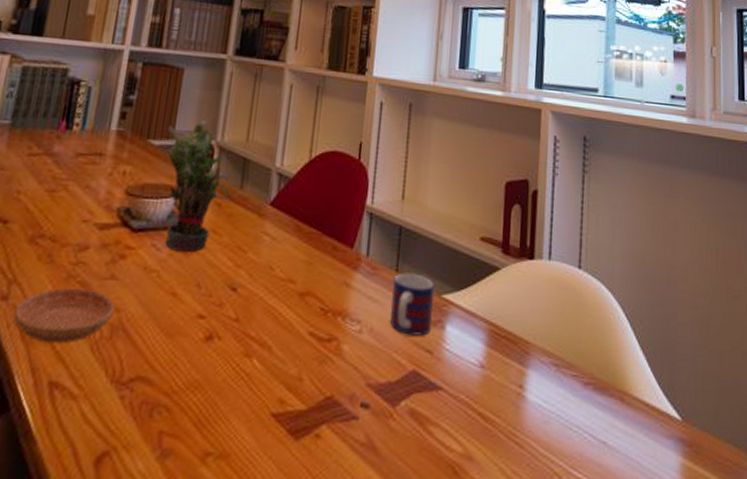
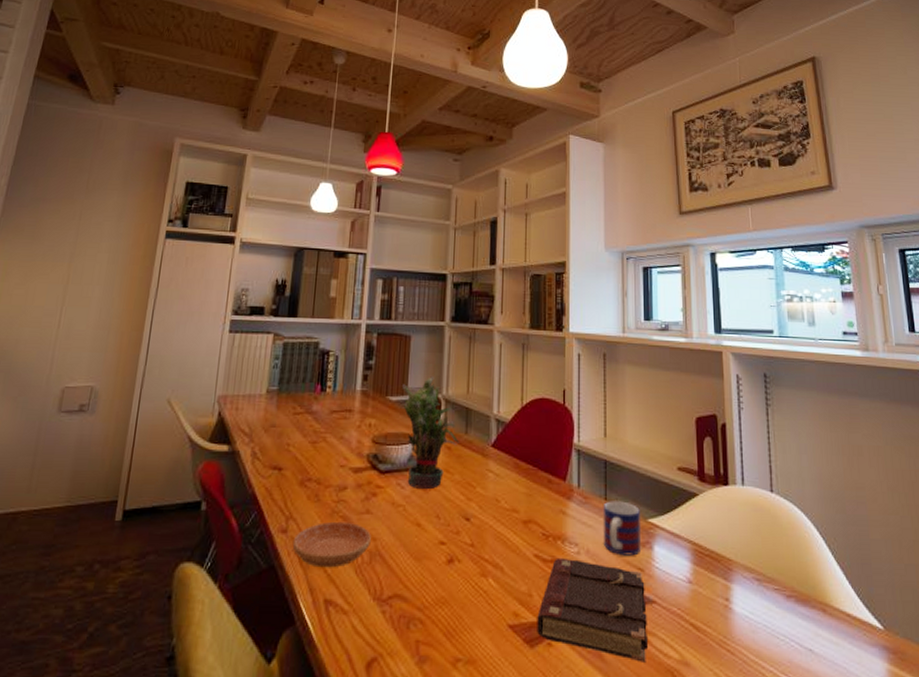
book: none [304,336,432,457] -> present [537,557,649,663]

